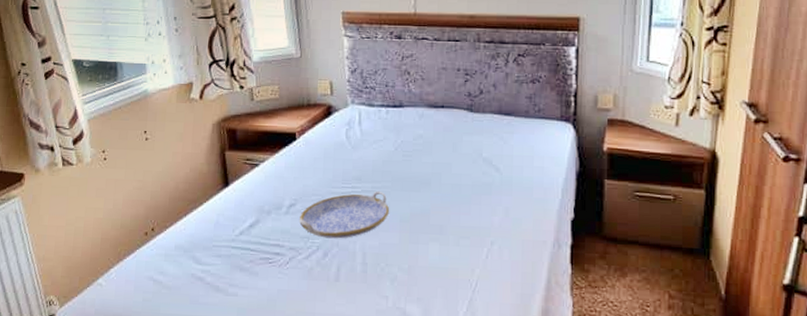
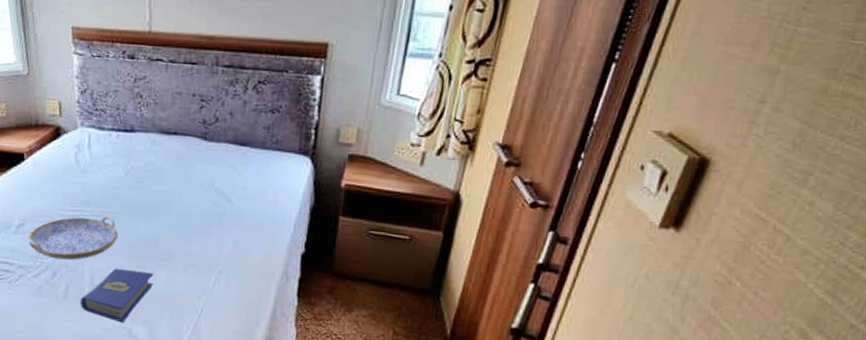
hardcover book: none [352,244,426,303] -> present [80,268,154,323]

